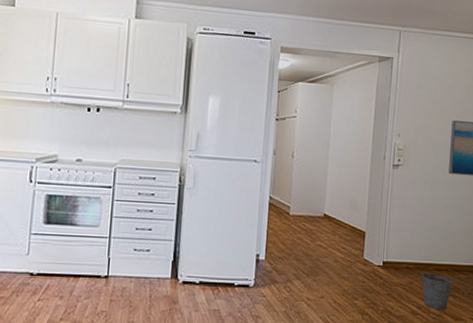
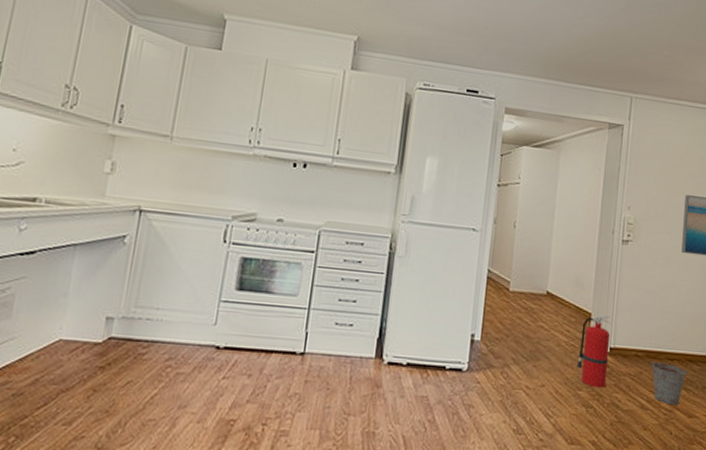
fire extinguisher: none [353,233,384,298] -> present [577,315,612,388]

